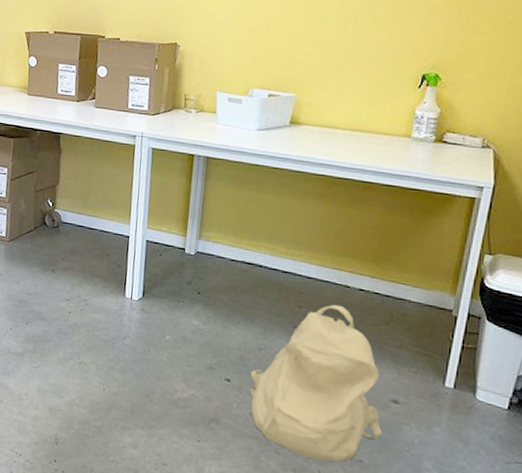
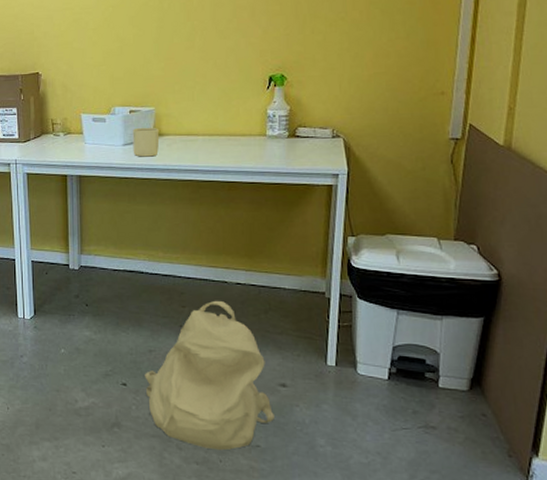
mug: none [267,113,298,146] -> present [132,127,160,157]

